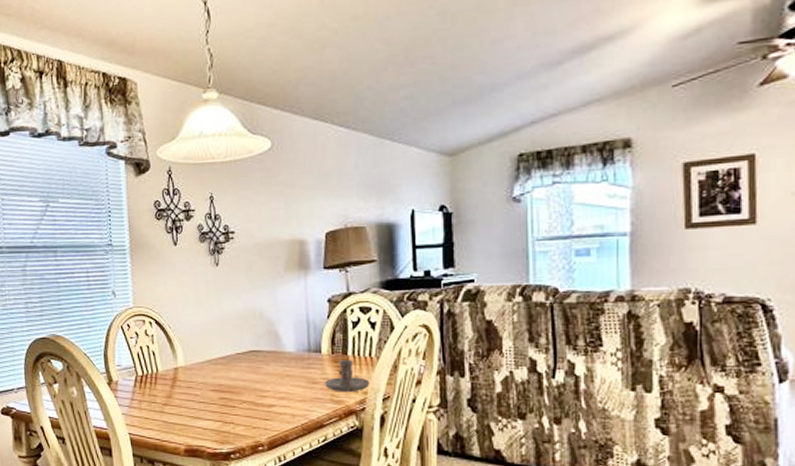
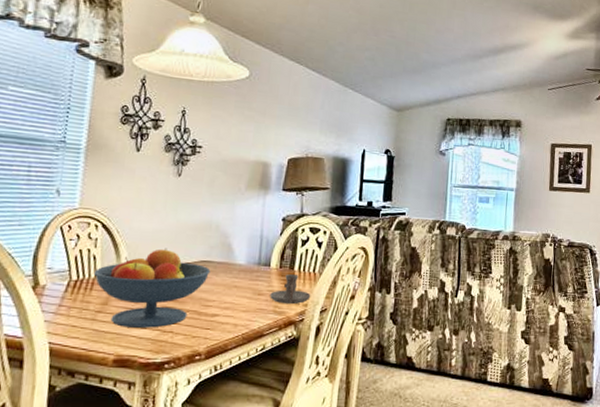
fruit bowl: none [155,339,261,419] -> present [93,247,211,328]

